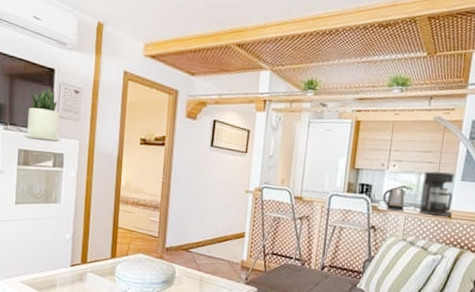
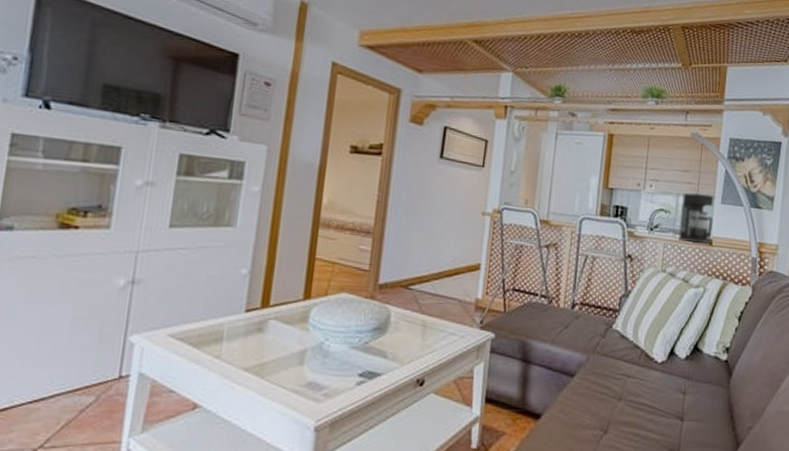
planter: present [23,87,61,143] -> none [188,75,243,147]
kettle: present [382,187,406,211] -> none [639,210,664,238]

